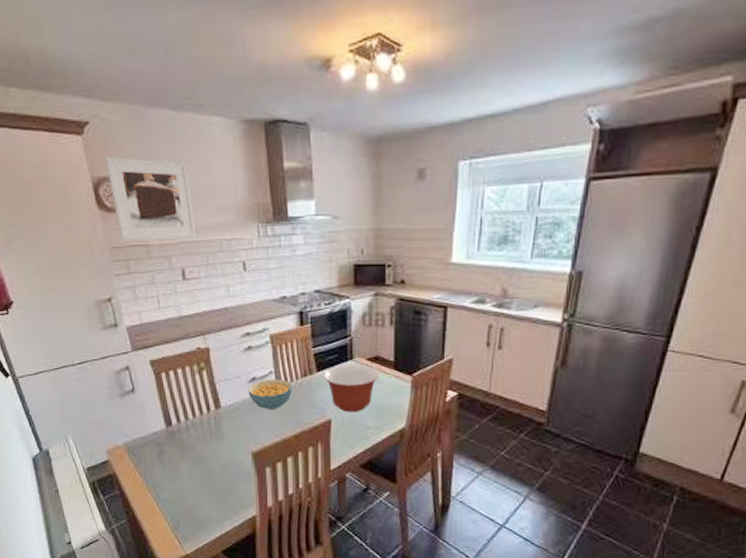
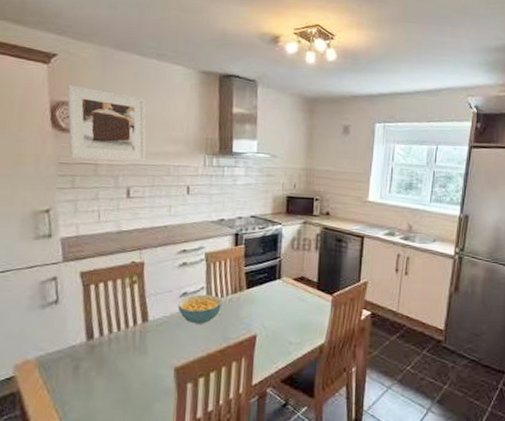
mixing bowl: present [324,364,379,413] -> none [253,283,303,329]

